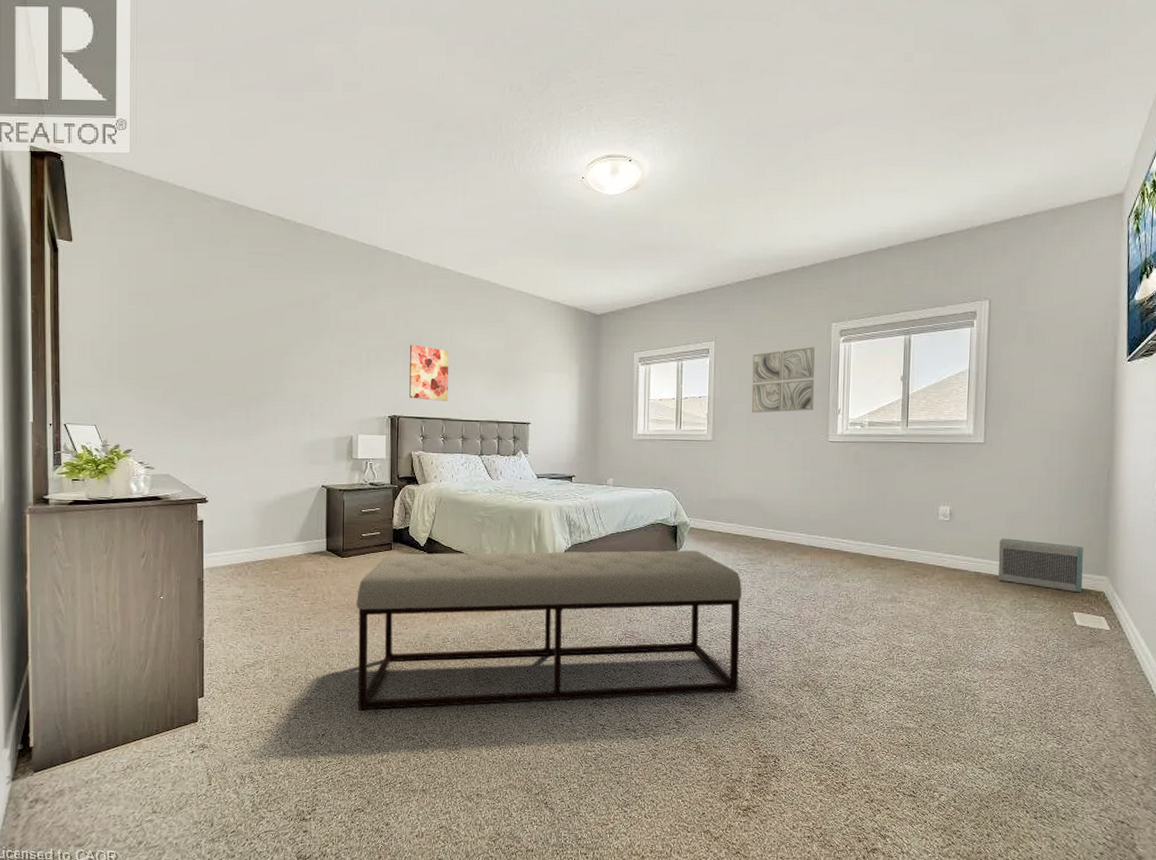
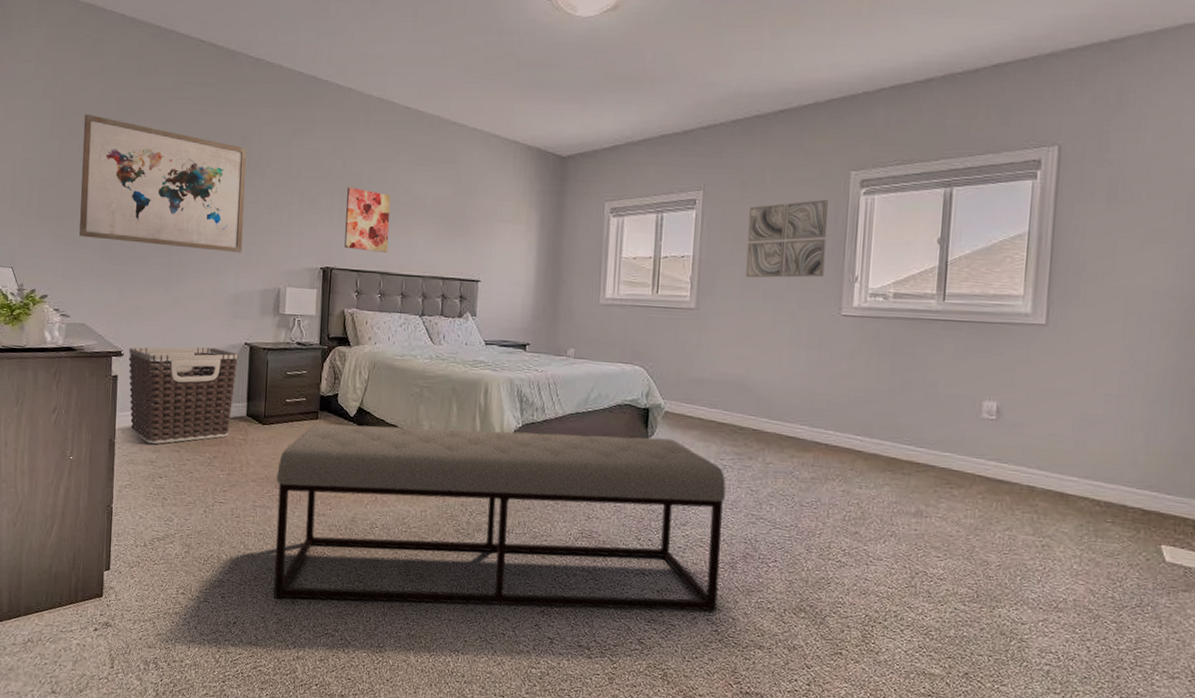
wall art: none [159,281,317,405] -> present [79,113,247,252]
clothes hamper: none [213,491,317,581] -> present [128,347,239,445]
air purifier: present [998,538,1084,593] -> none [1059,445,1178,521]

